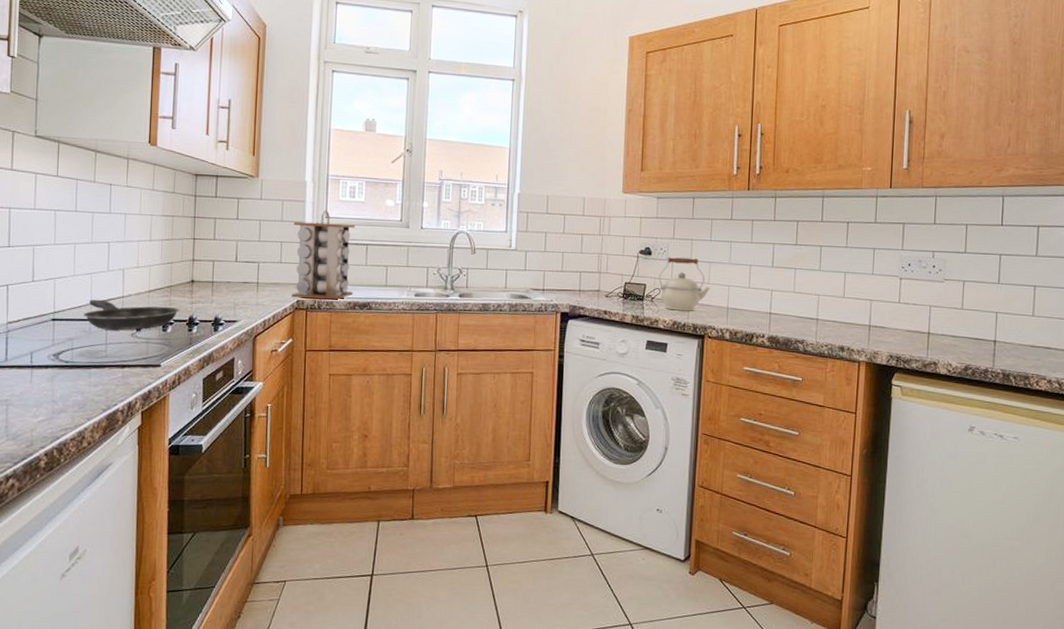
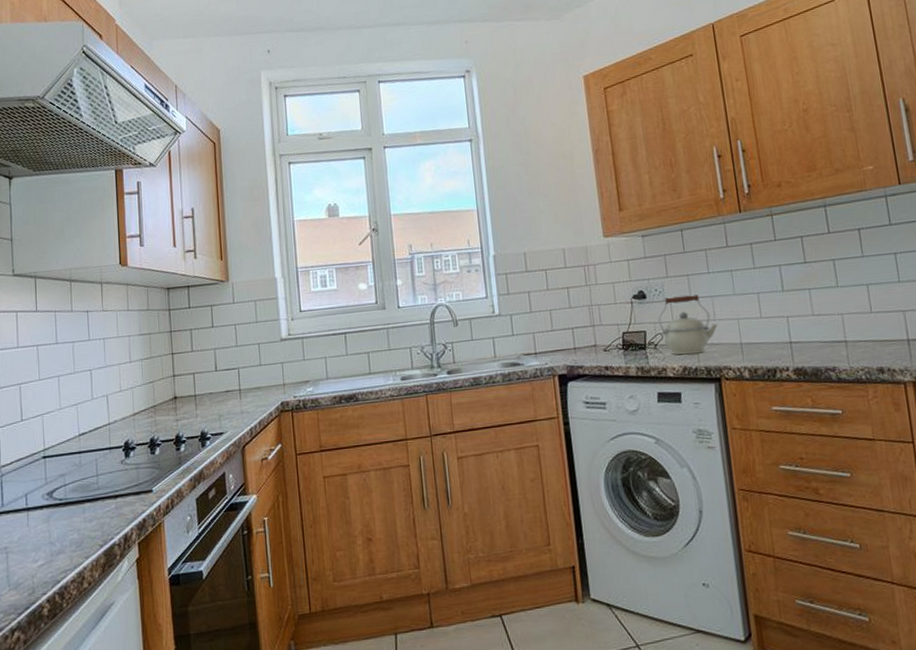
frying pan: present [82,299,179,331] -> none [72,427,165,461]
spice rack: present [291,210,356,301] -> none [268,303,337,401]

